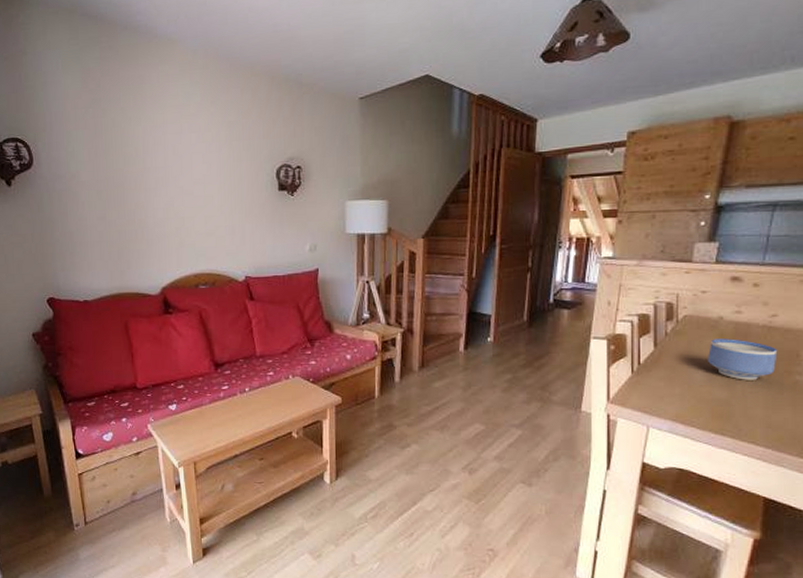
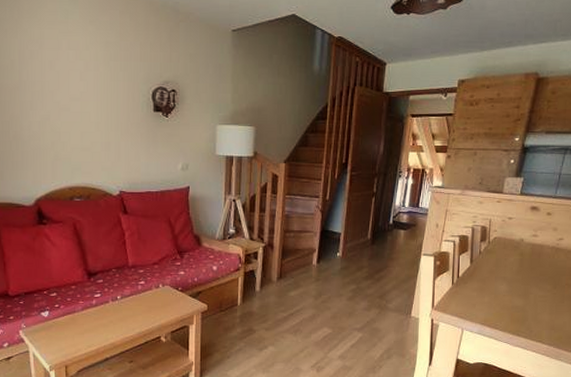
bowl: present [708,338,778,380] -> none [511,257,562,291]

